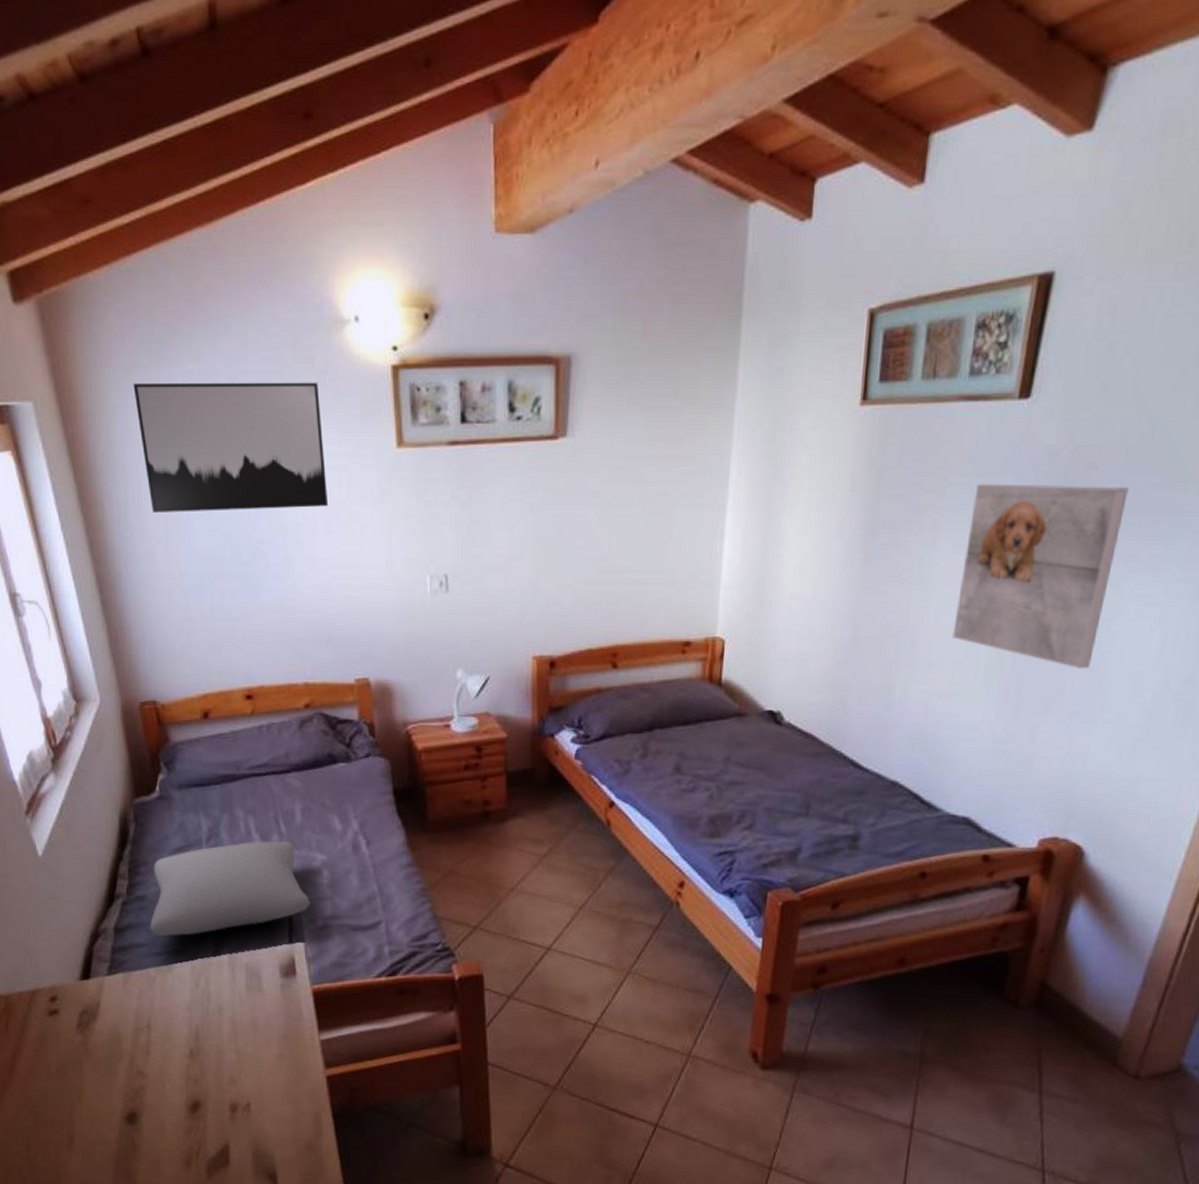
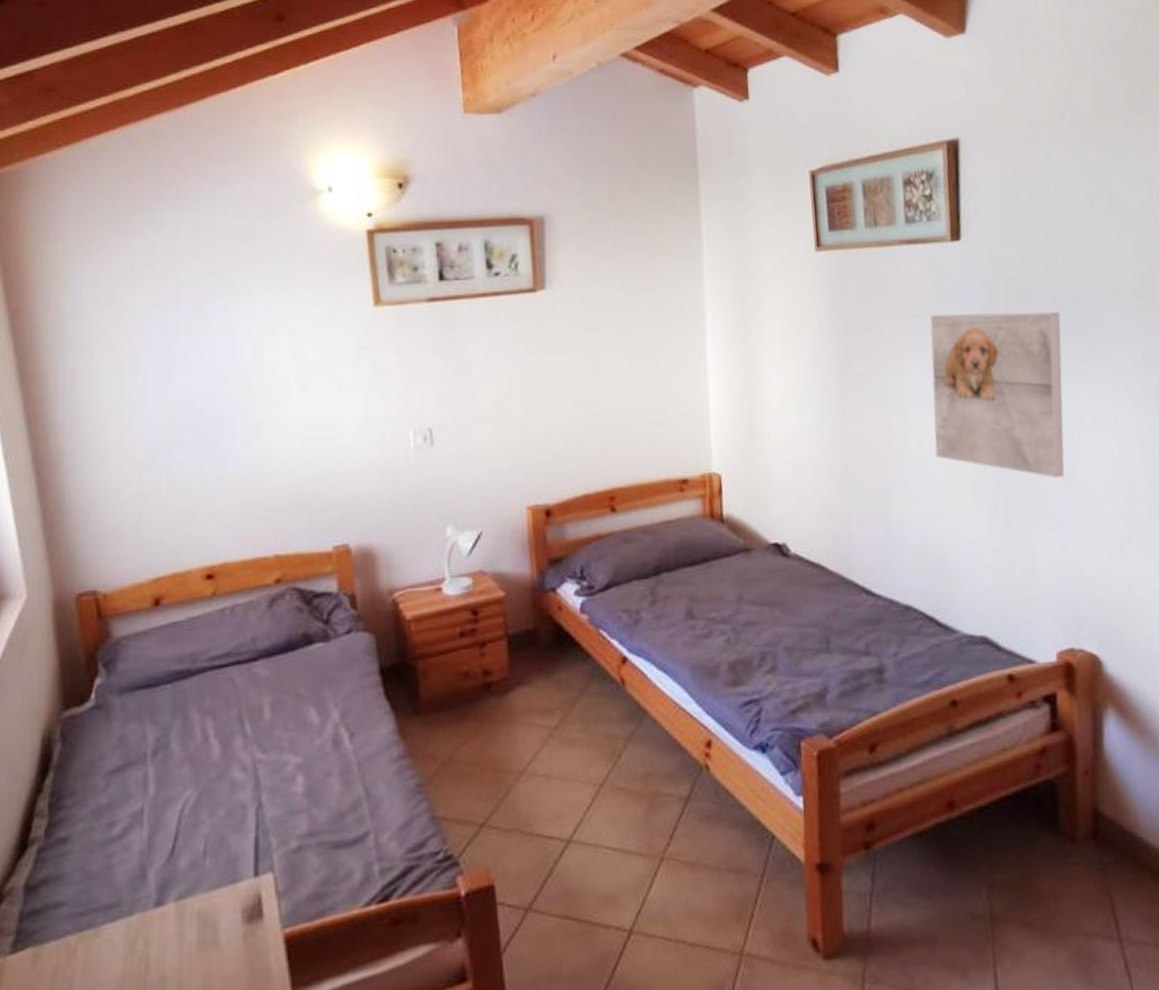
wall art: present [133,382,329,514] -> none [89,248,302,384]
cushion: present [149,840,311,936] -> none [72,743,283,889]

